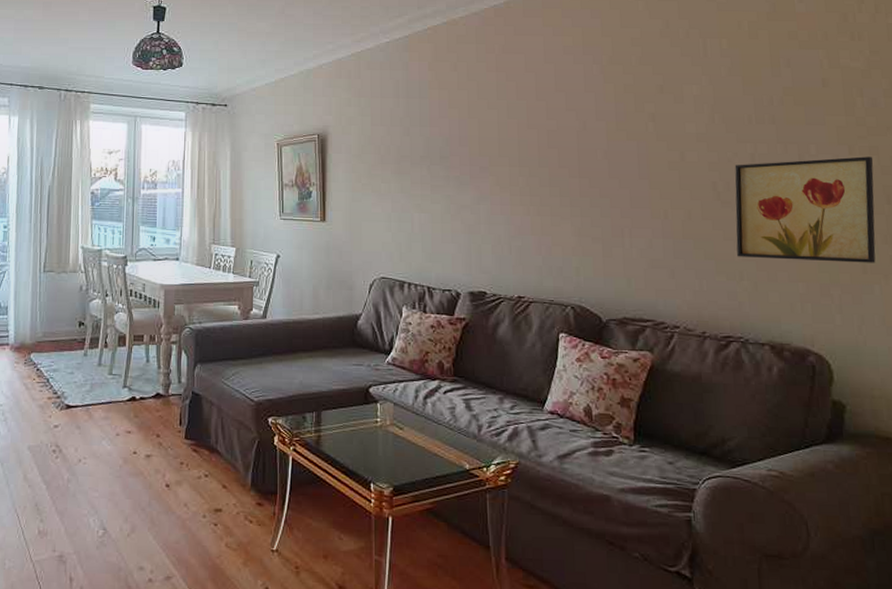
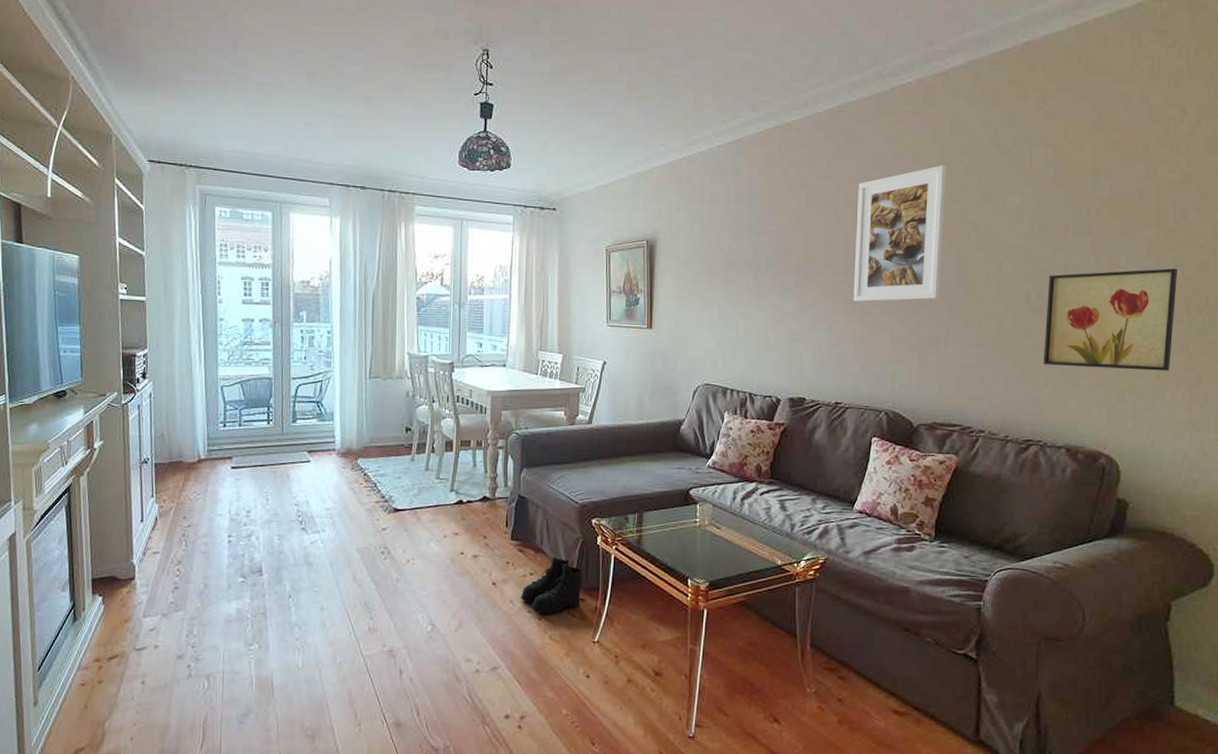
boots: none [194,457,261,519] -> present [520,556,584,614]
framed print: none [529,57,621,193] -> present [853,165,946,302]

